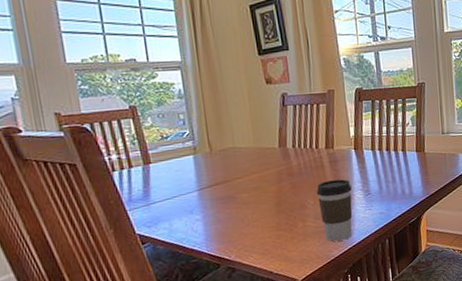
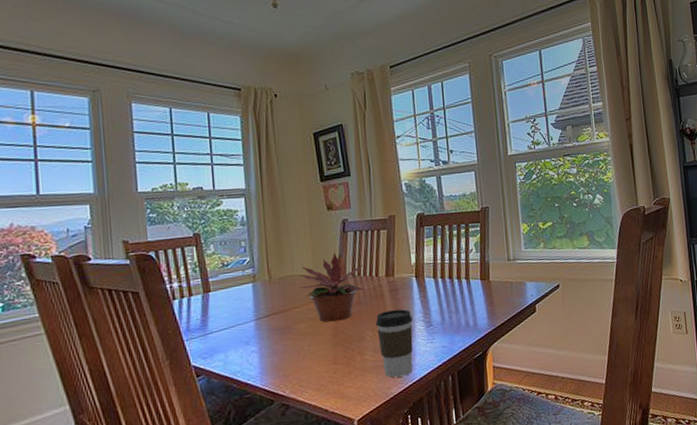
potted plant: none [240,125,306,192] -> present [299,252,366,322]

